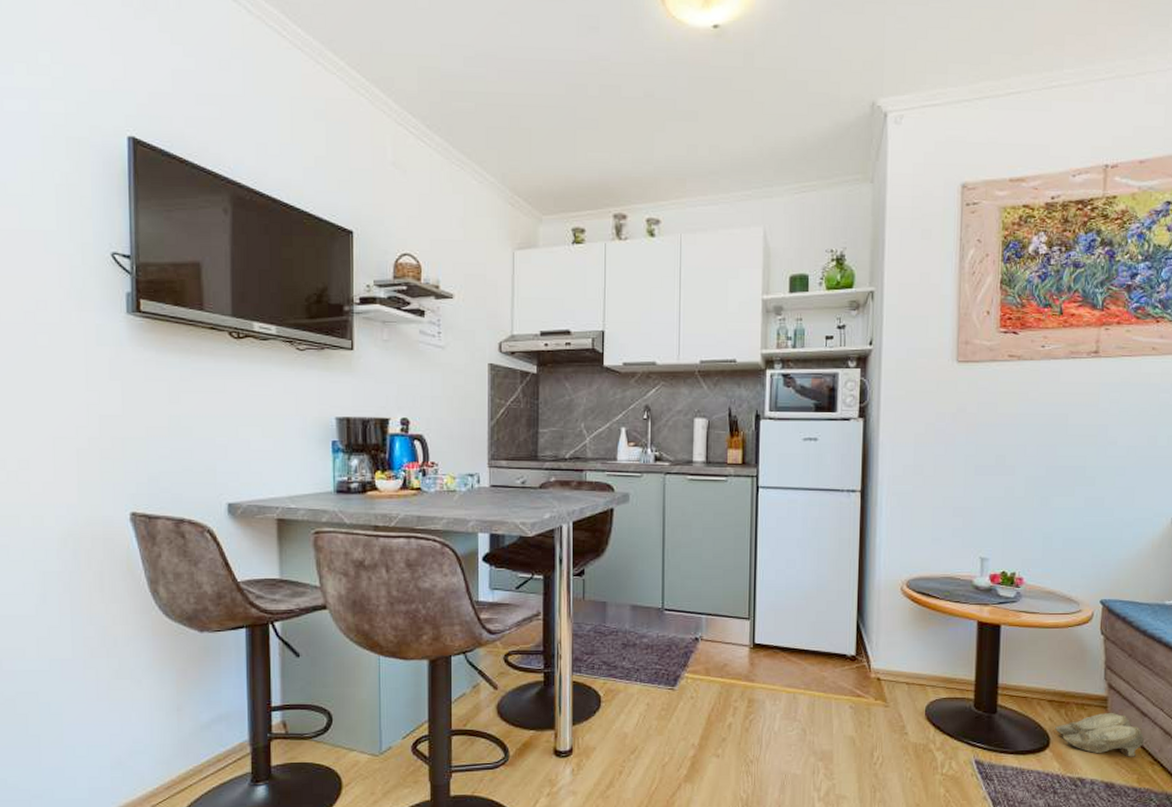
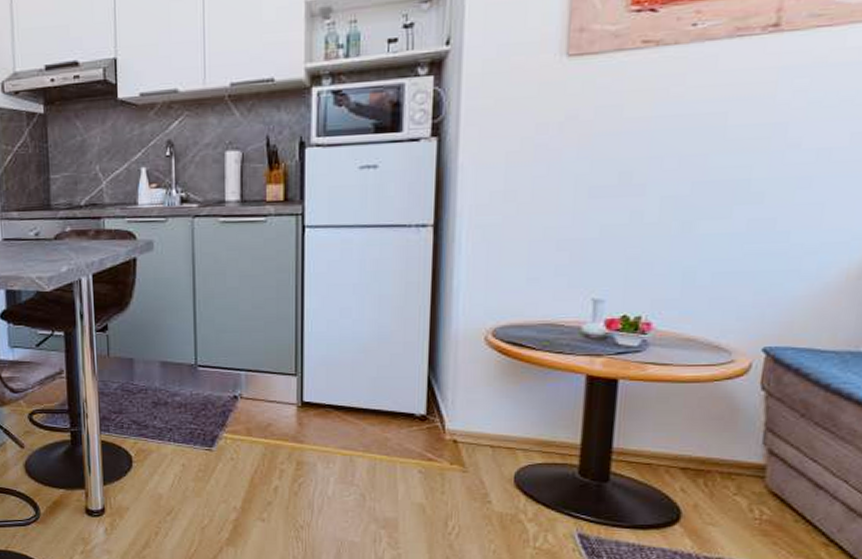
slippers: present [1055,713,1145,757] -> none [689,484,818,537]

